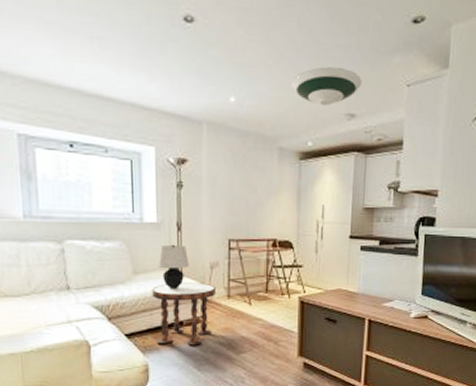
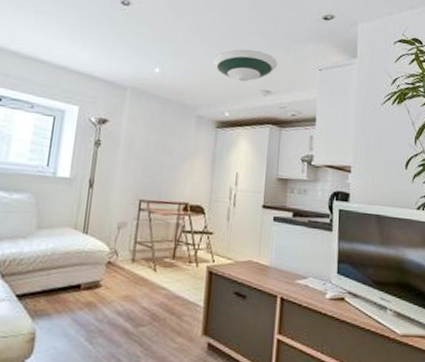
side table: present [152,282,215,346] -> none [49,241,120,314]
table lamp: present [158,244,190,290] -> none [63,200,97,249]

